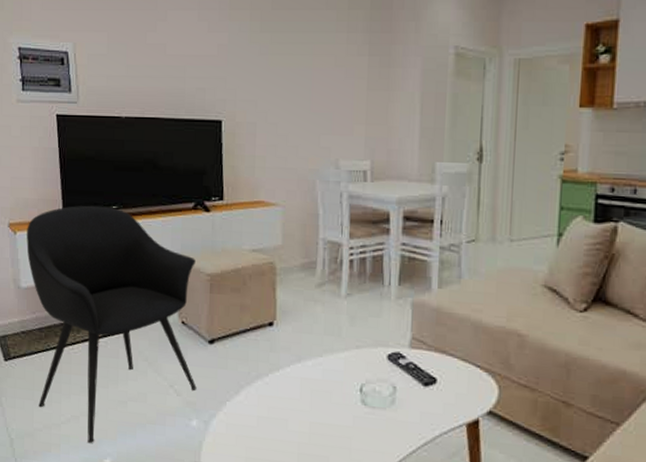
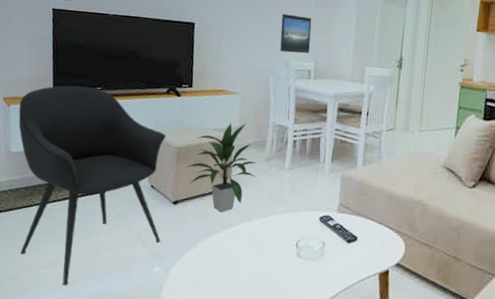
indoor plant: none [220,240,306,352] -> present [185,122,257,213]
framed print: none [326,101,365,150] -> present [280,14,312,54]

